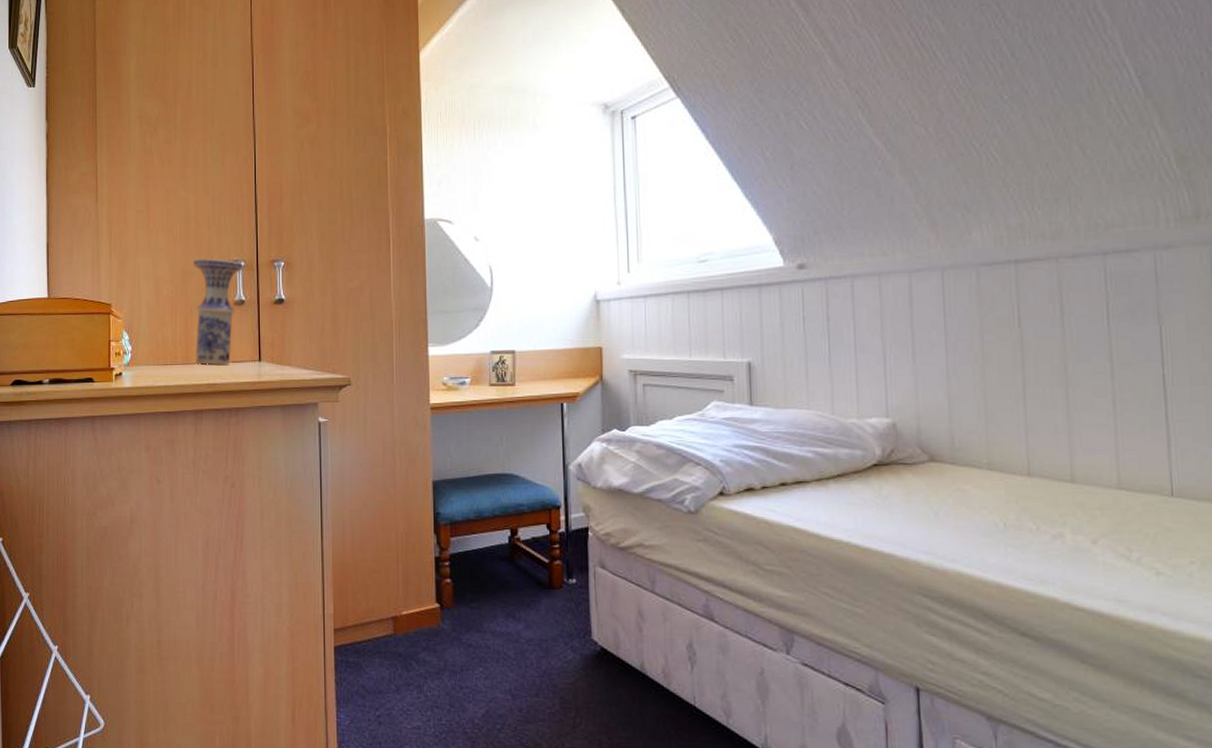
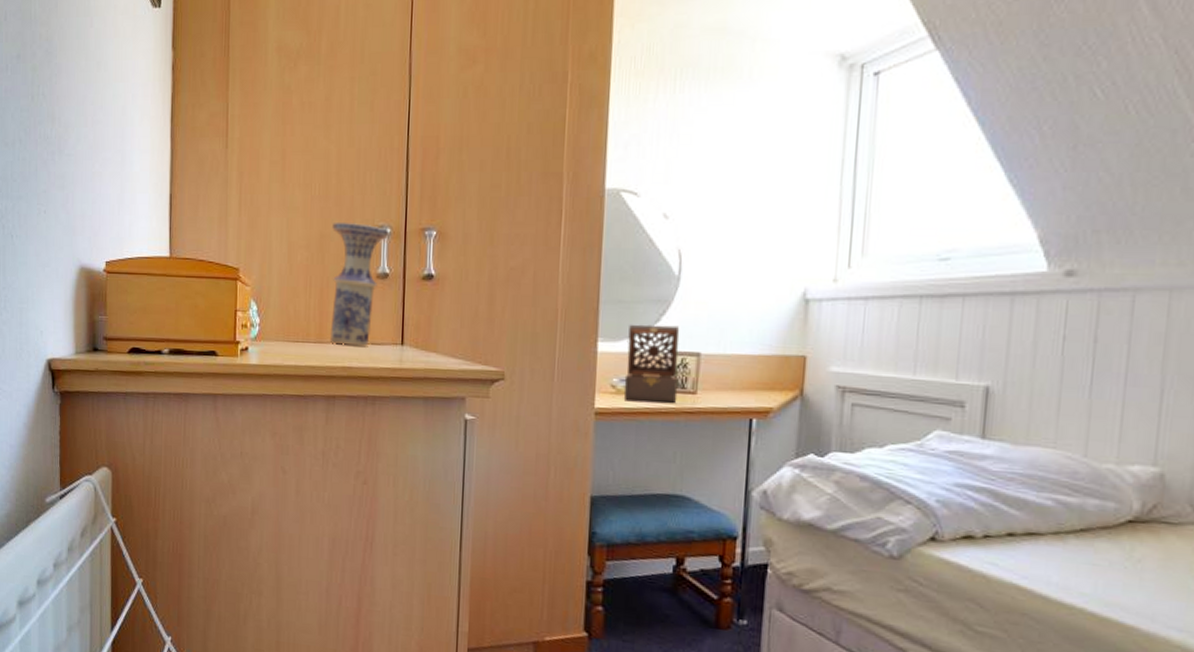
jewelry box: none [453,329,499,396] -> present [623,324,680,403]

